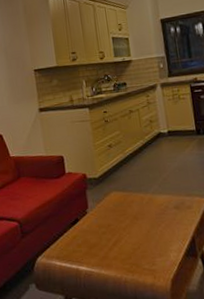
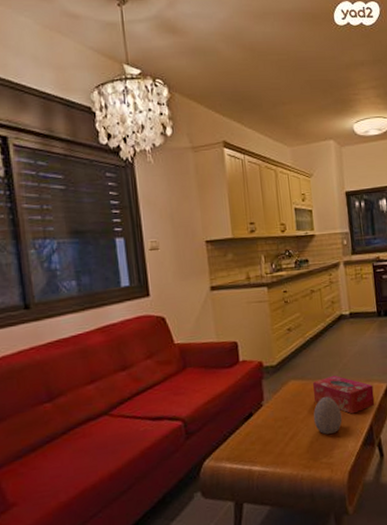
tissue box: none [134,188,197,226] -> present [313,375,375,414]
decorative egg: none [134,207,164,243] -> present [313,396,343,434]

